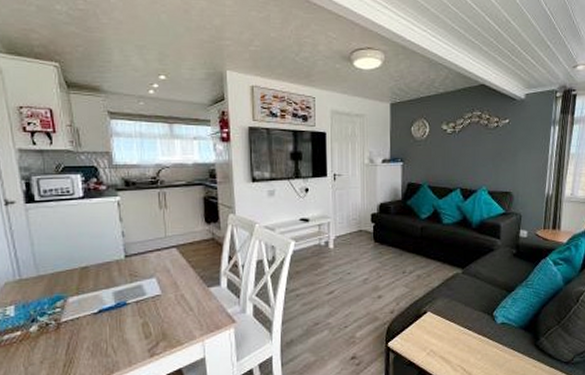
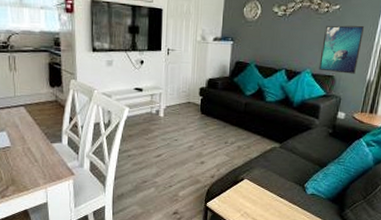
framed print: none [495,138,537,189] -> present [319,25,365,74]

